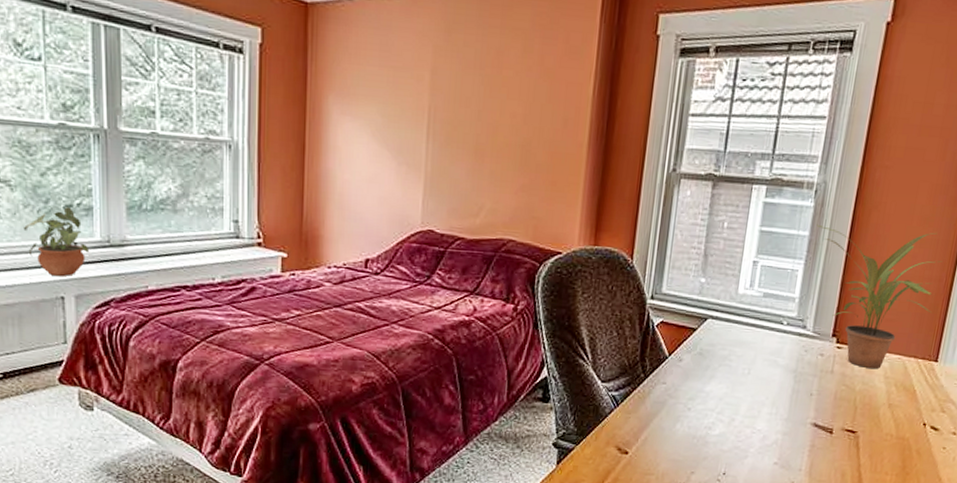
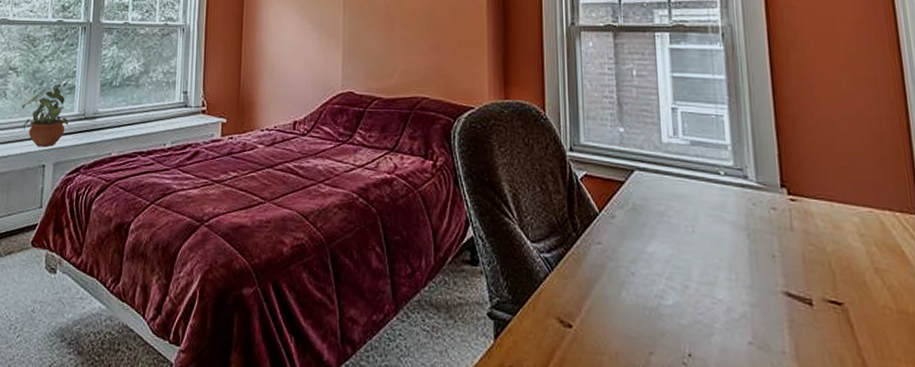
potted plant: present [816,224,942,369] -> none [732,67,894,225]

